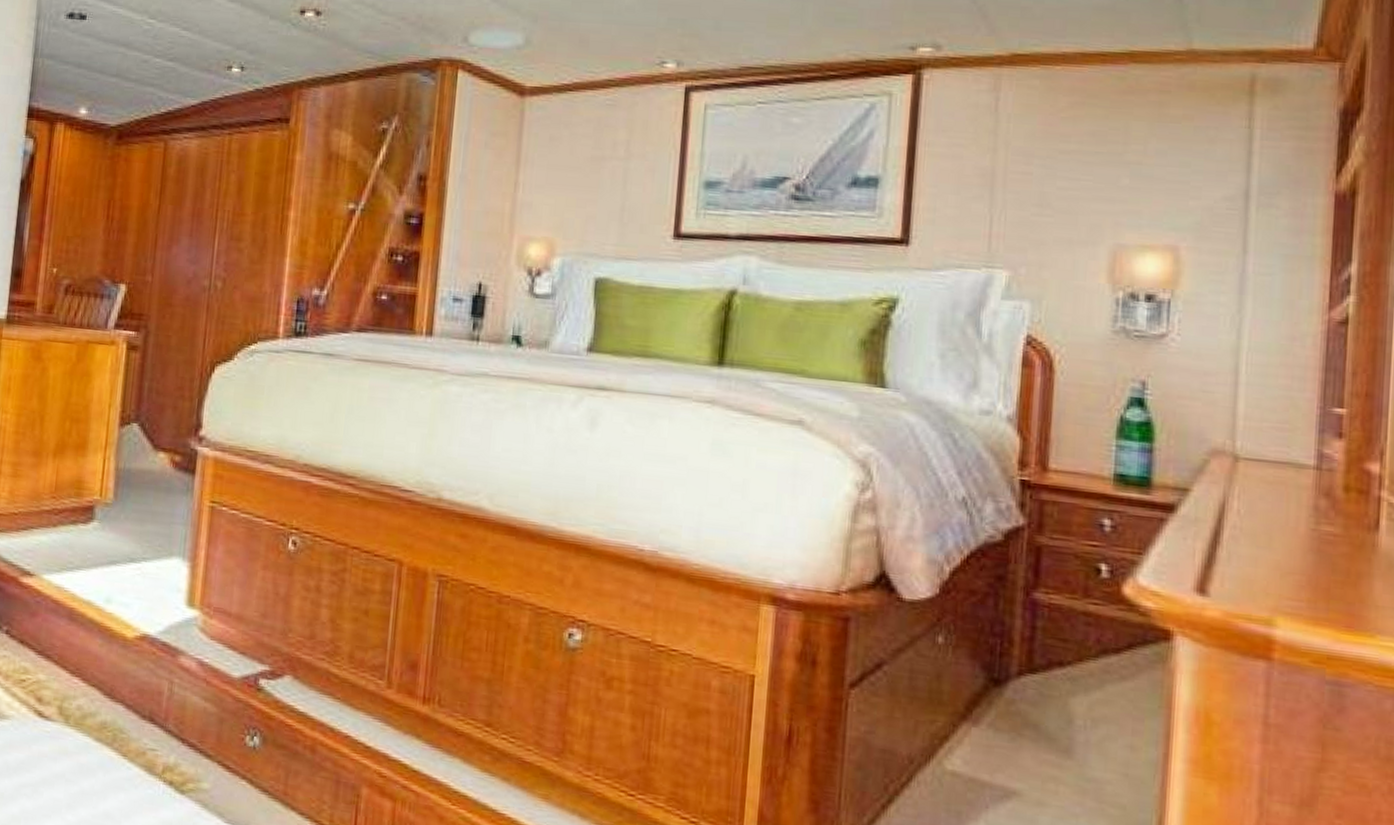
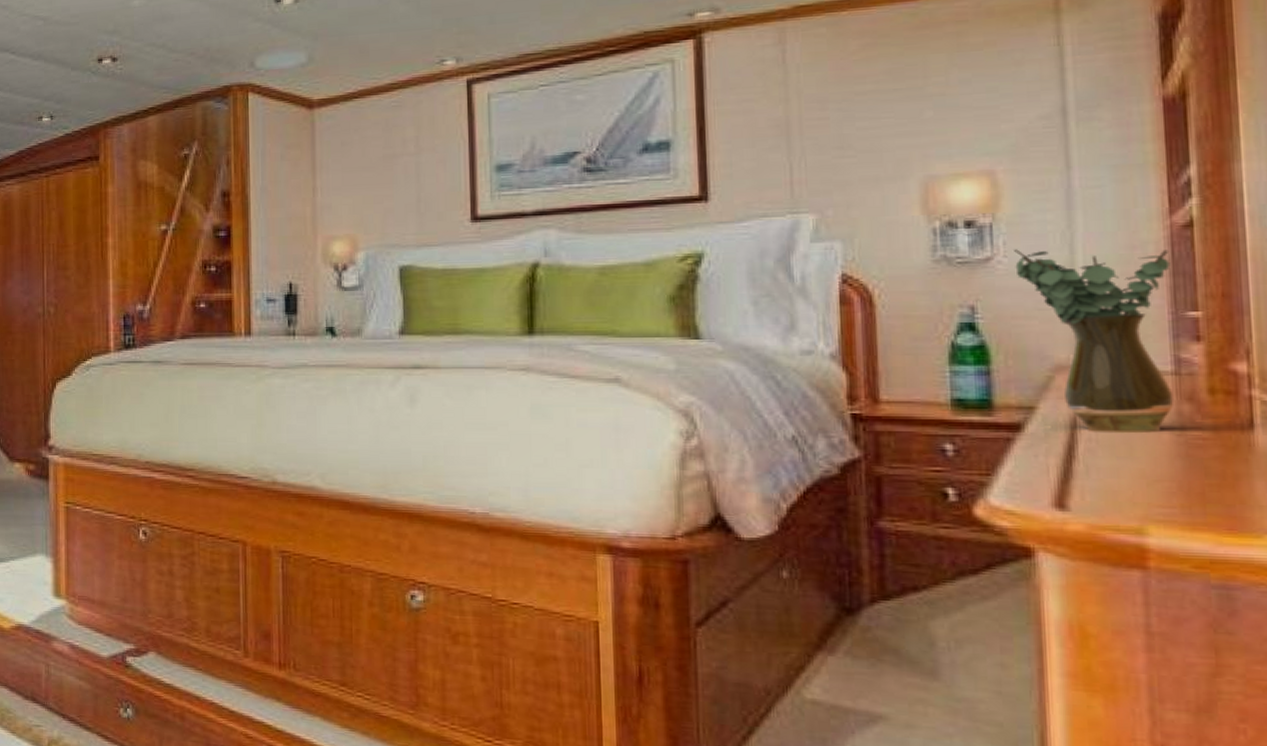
vase: none [1186,328,1325,525] -> present [1014,249,1174,434]

